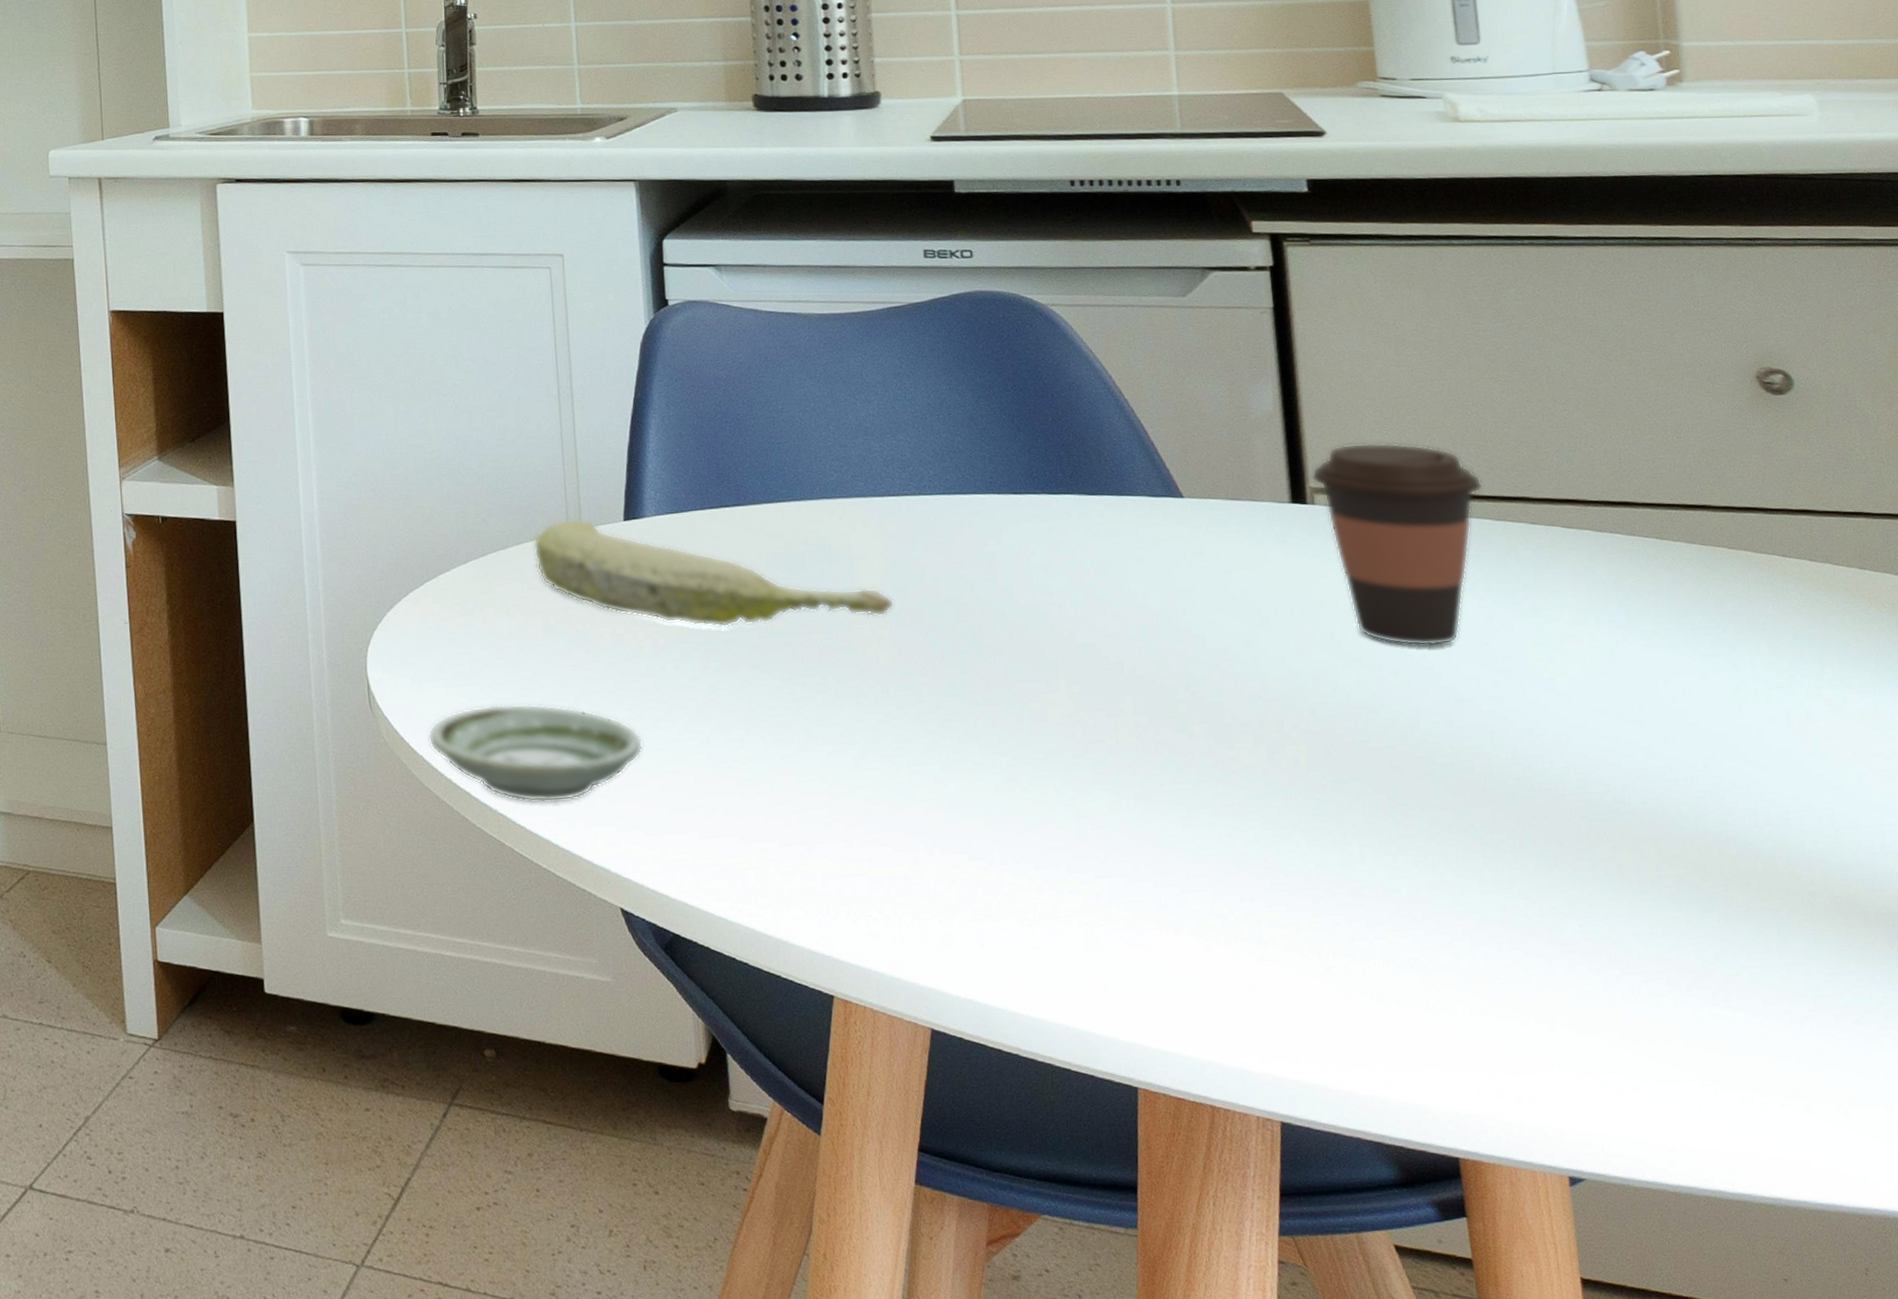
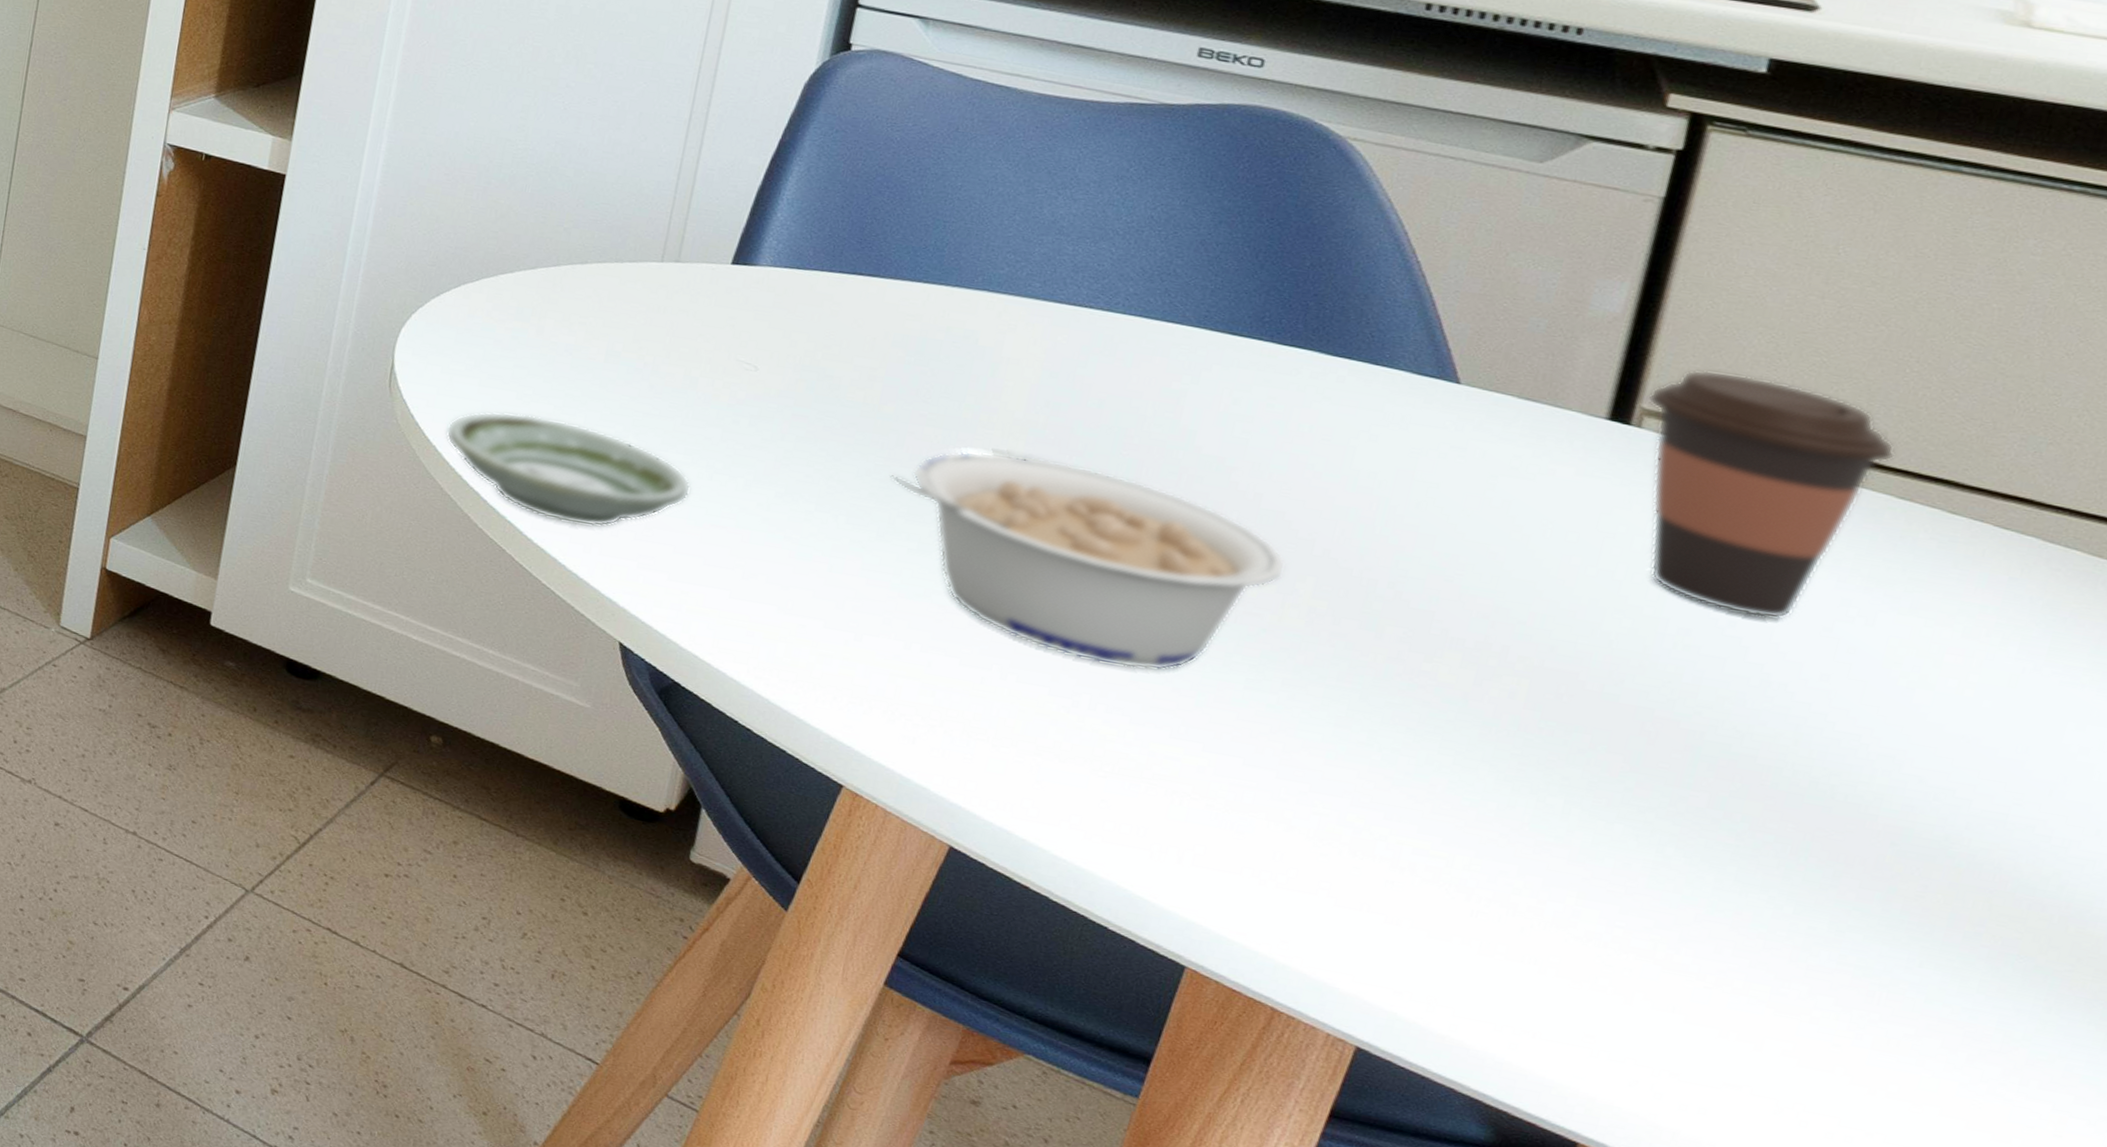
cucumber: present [532,518,895,628] -> none [615,247,1040,427]
legume: none [796,640,1109,819] -> present [890,451,1286,671]

